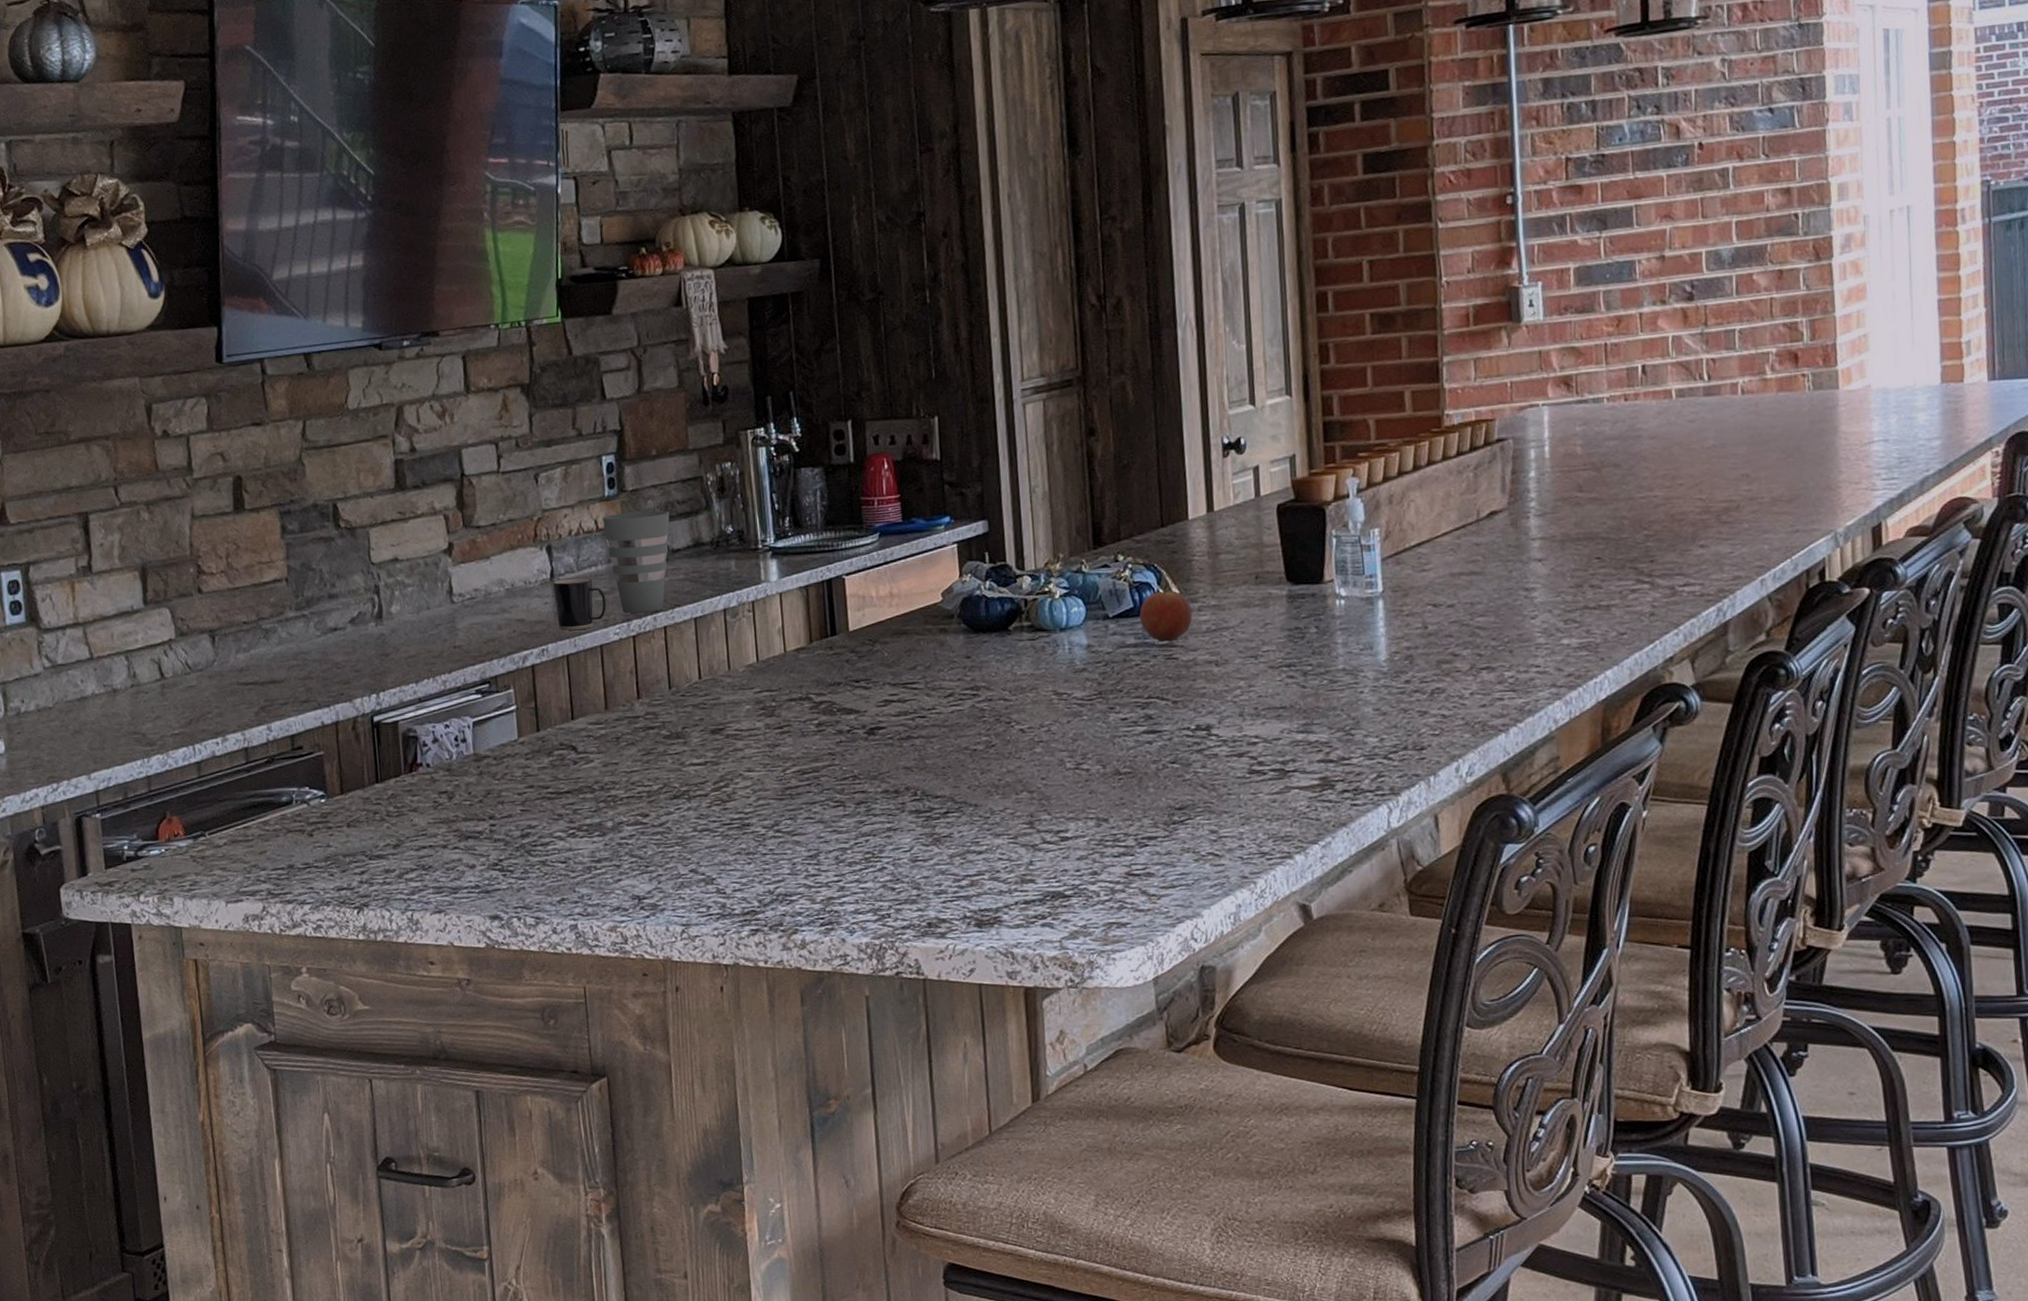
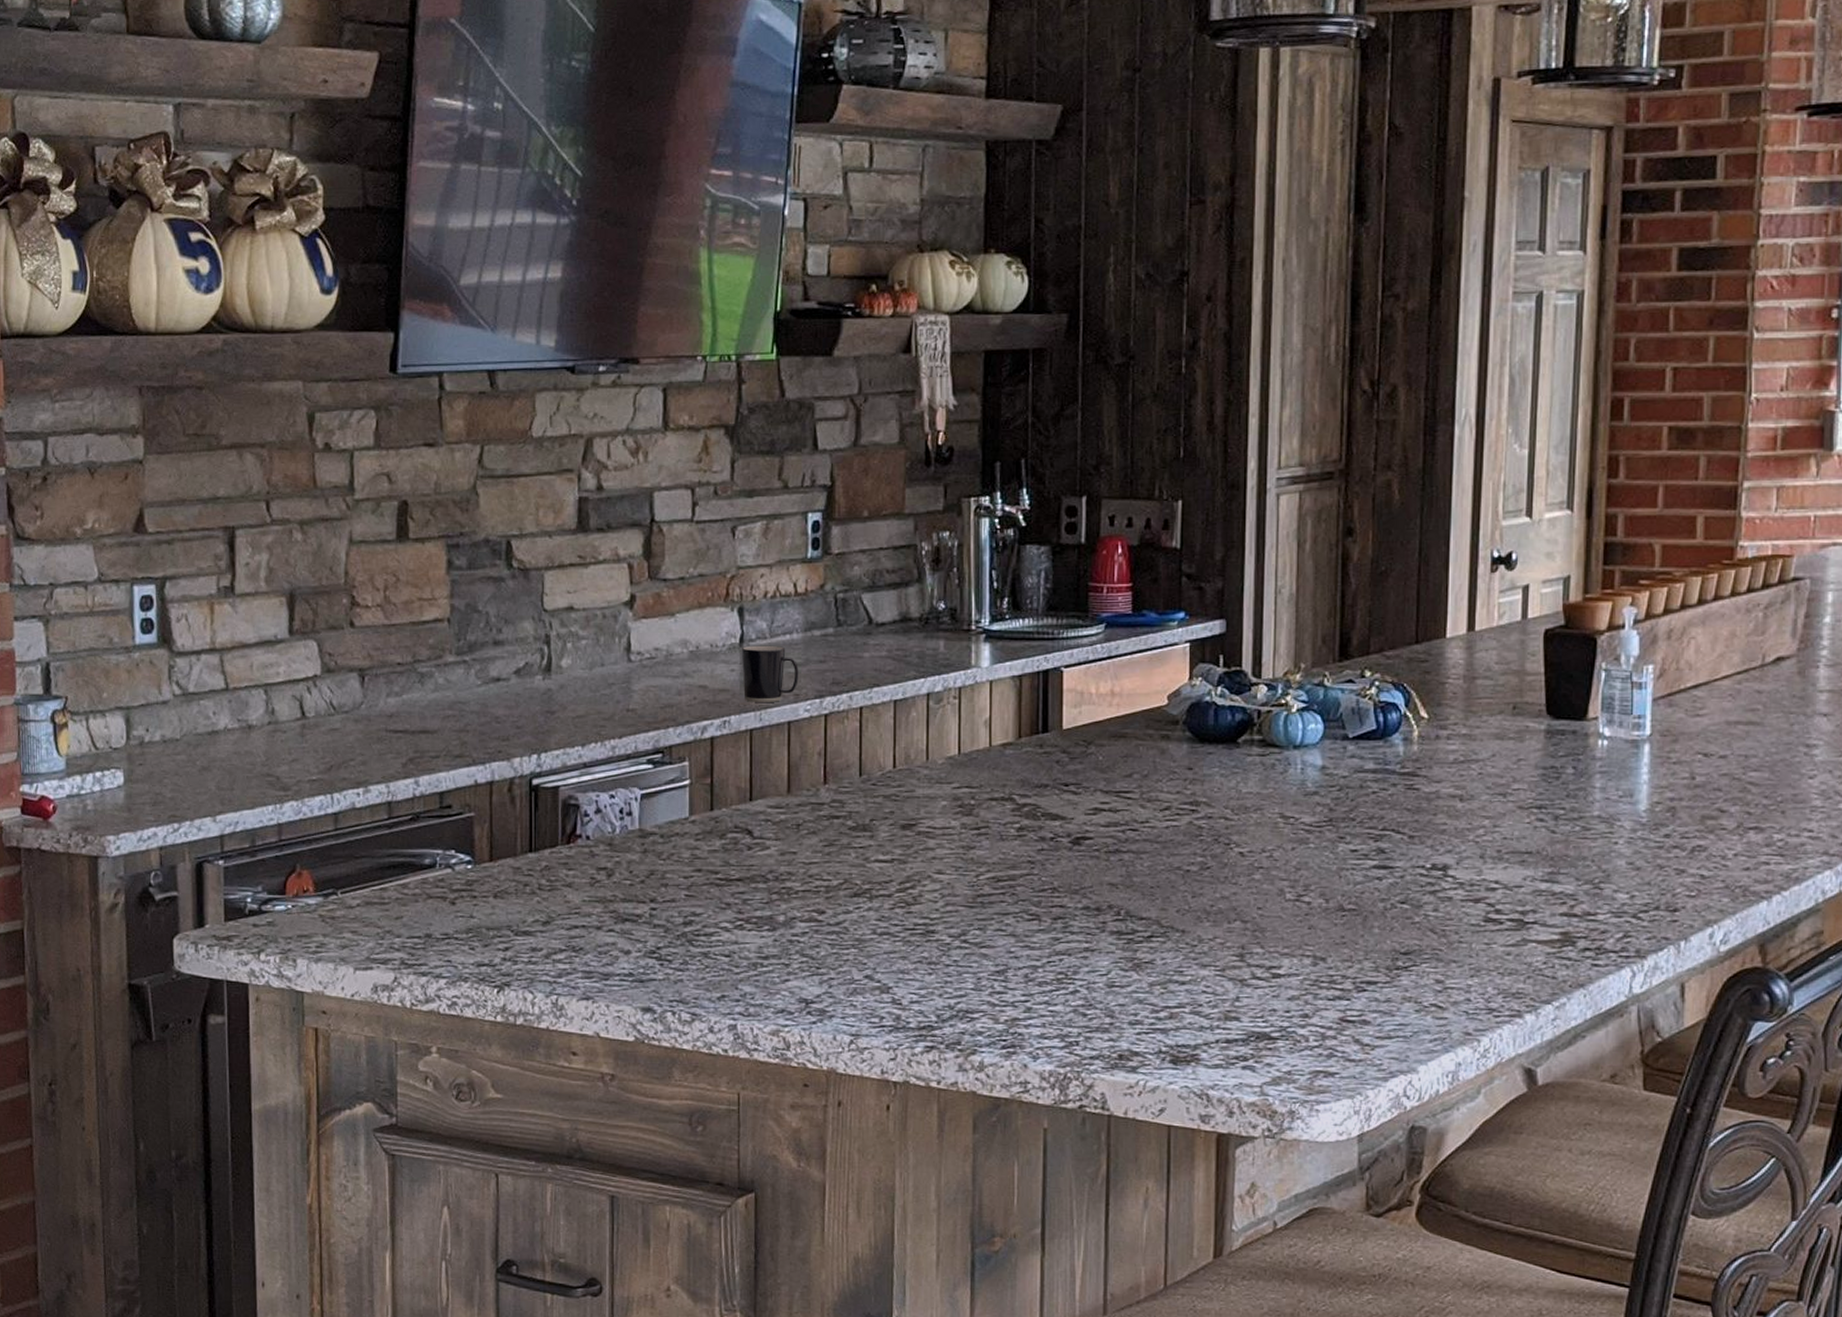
cup: present [602,510,670,614] -> none [803,578,877,690]
fruit: present [1139,584,1193,643] -> none [1381,707,1440,770]

